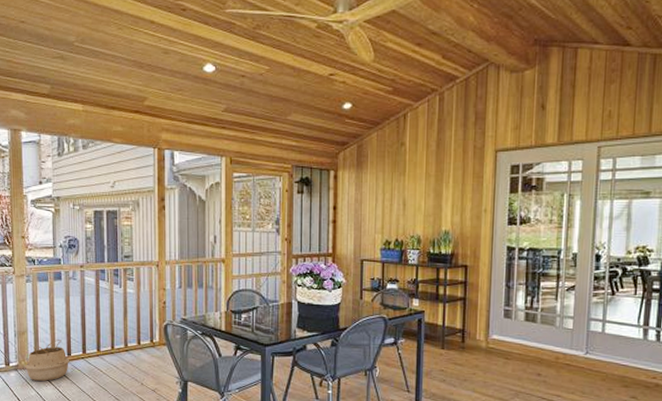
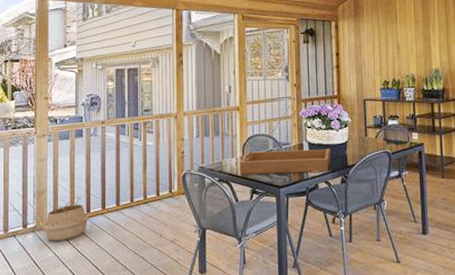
serving tray: none [223,305,321,333] -> present [239,149,331,175]

